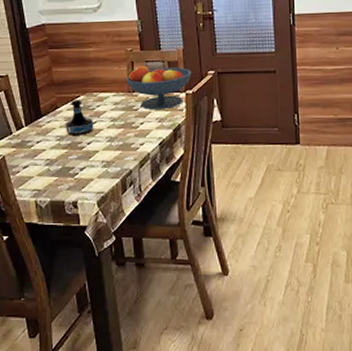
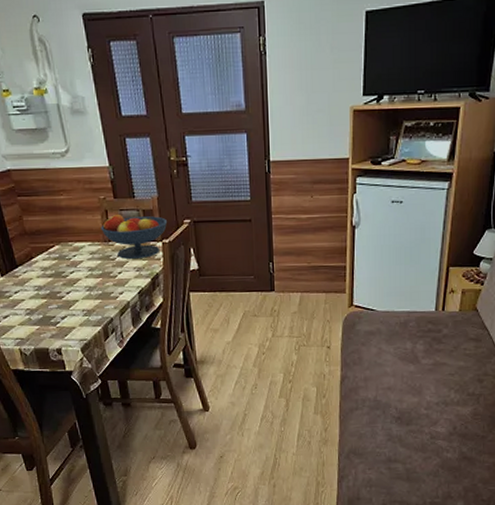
tequila bottle: present [65,98,94,136] -> none [42,248,72,285]

